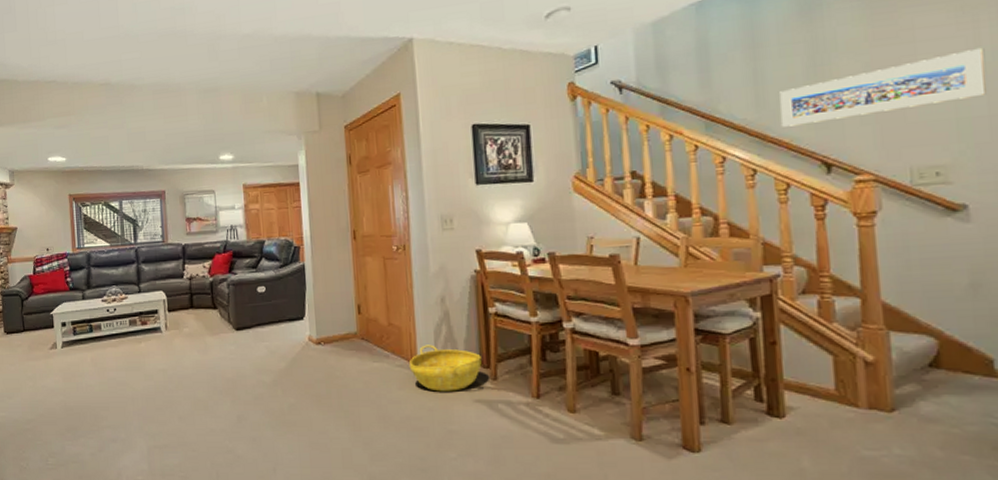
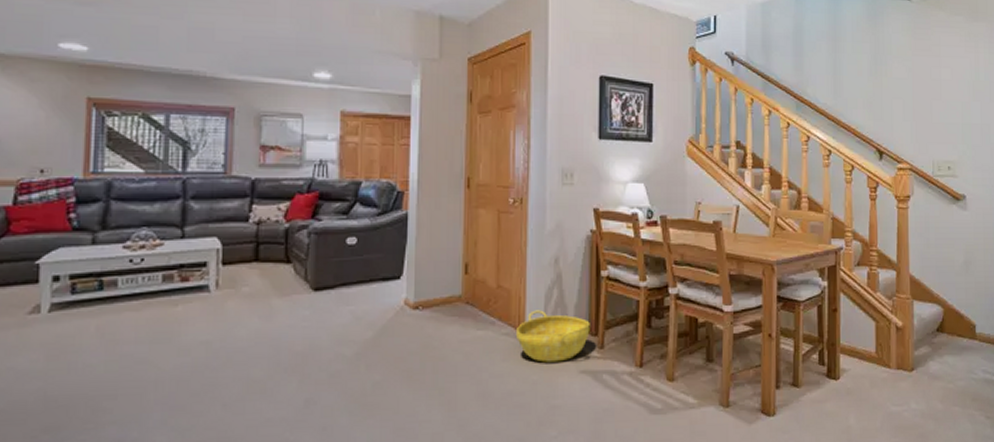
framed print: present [780,47,986,127] -> none [850,68,981,115]

